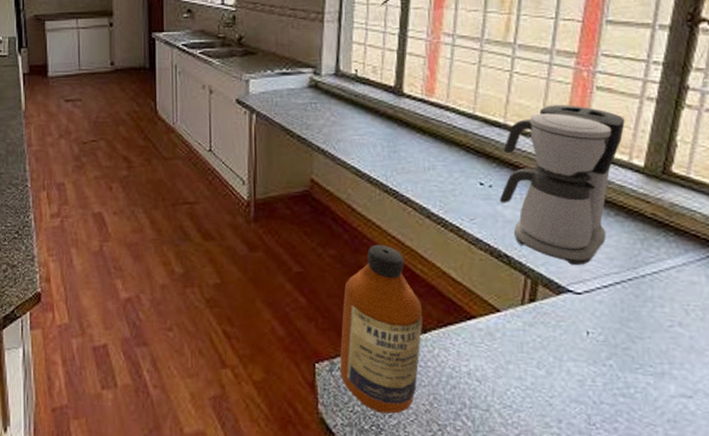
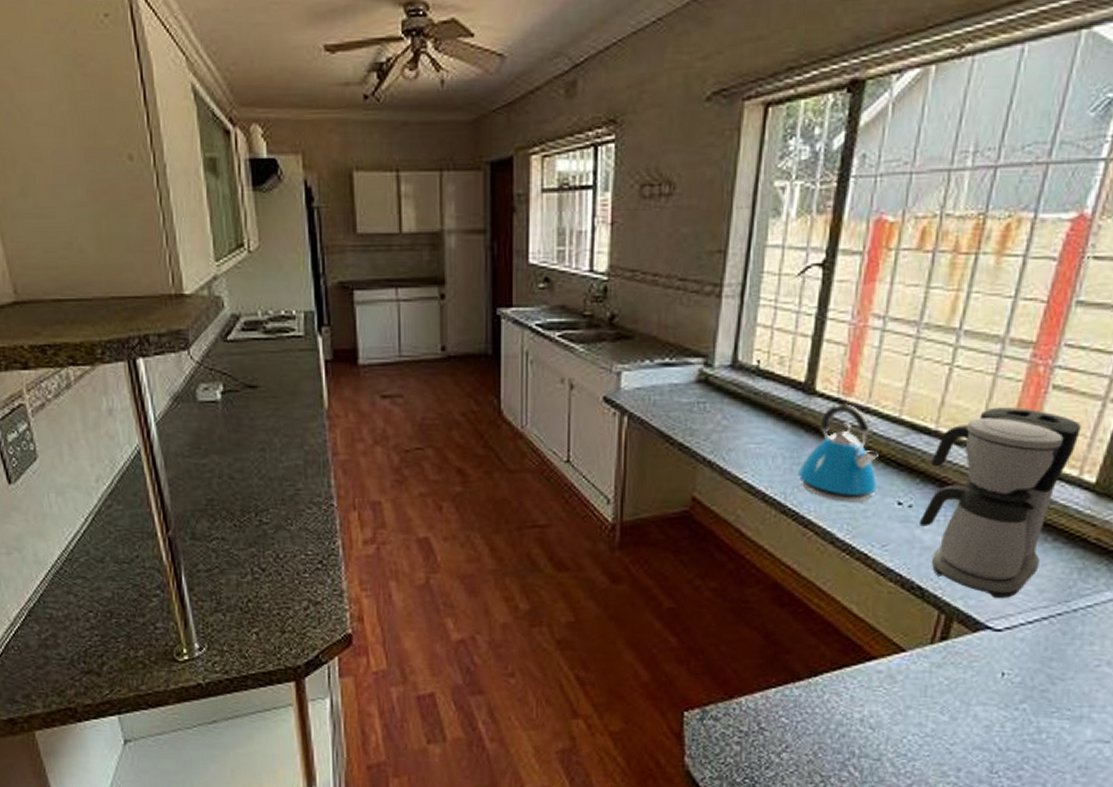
bottle: present [339,244,423,414] -> none [712,575,815,765]
kettle: none [394,103,462,183] -> present [797,403,879,502]

